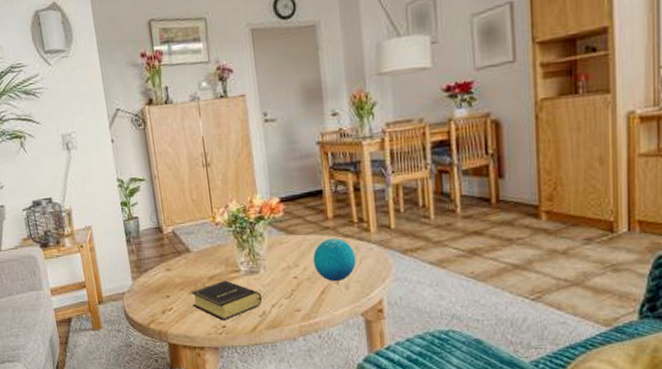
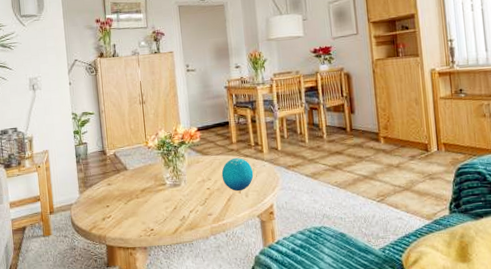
book: present [191,280,262,321] -> none [126,192,183,225]

